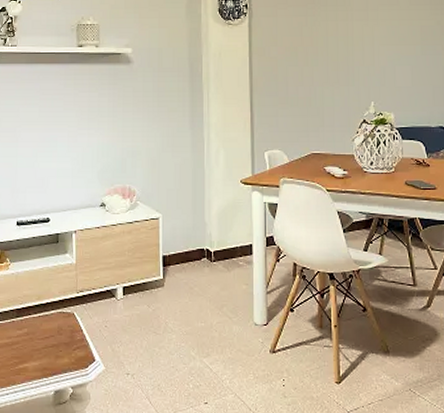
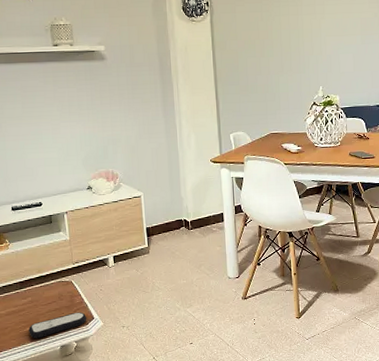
remote control: none [21,351,87,380] -> present [28,312,87,339]

